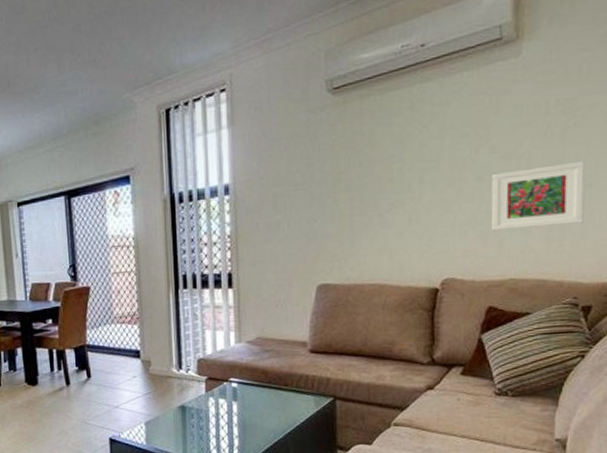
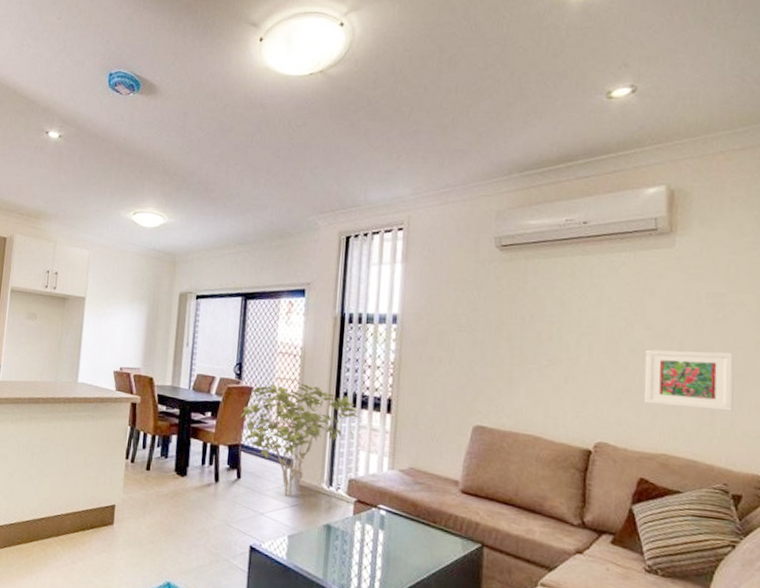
shrub: none [82,274,200,386] -> present [240,384,358,497]

